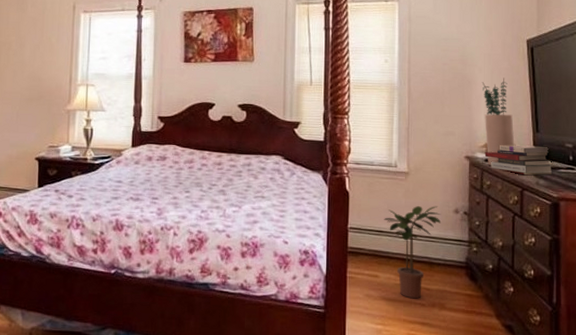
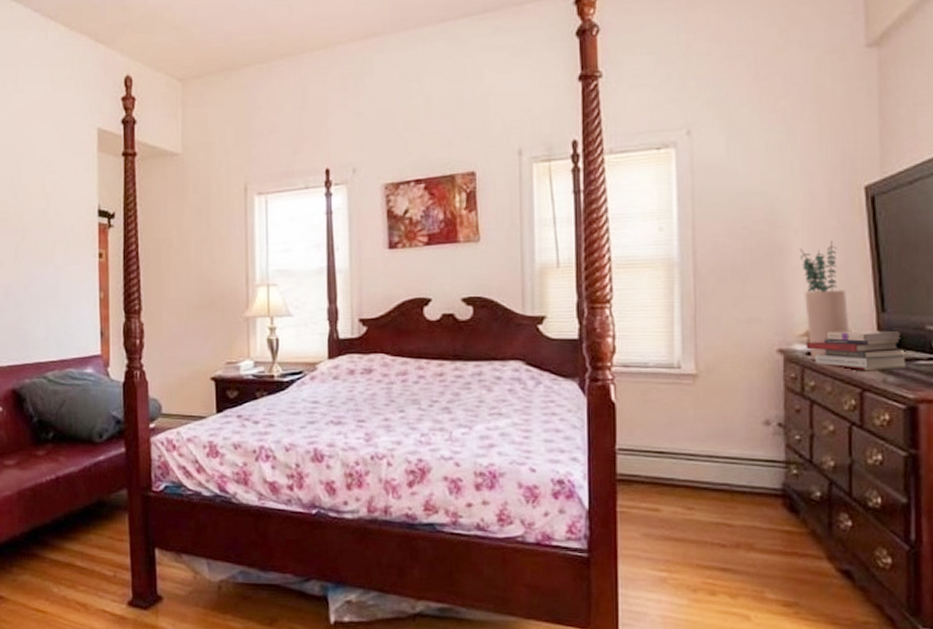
potted plant: present [384,206,441,299] -> none [665,417,746,538]

